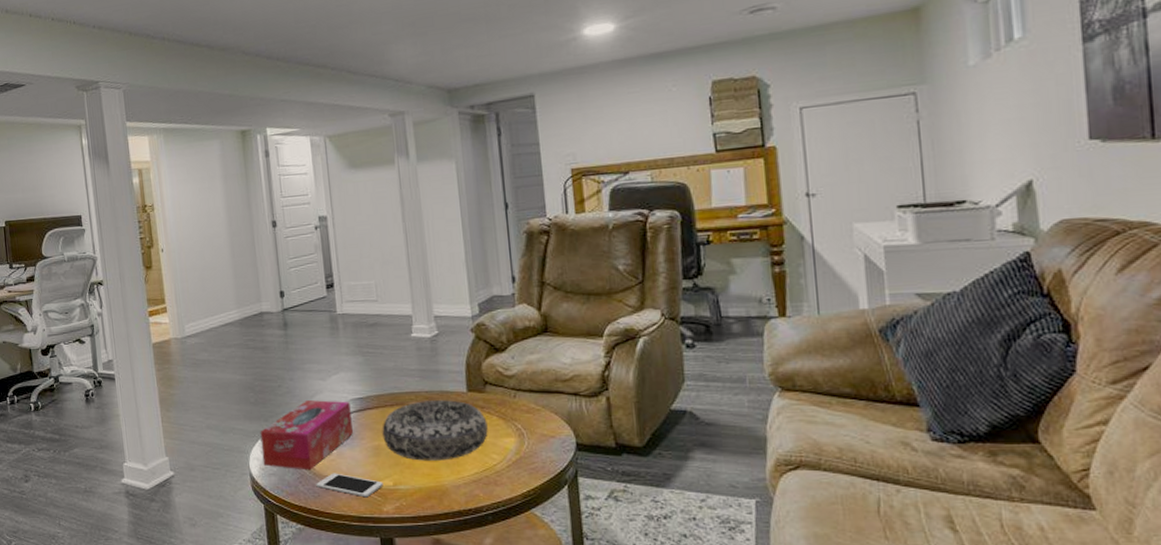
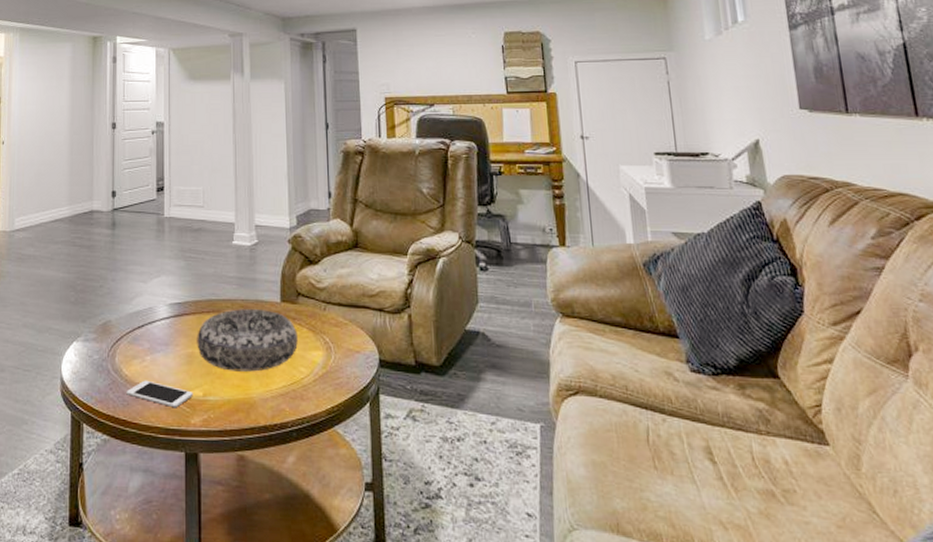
tissue box: present [260,400,353,470] -> none [75,303,168,377]

